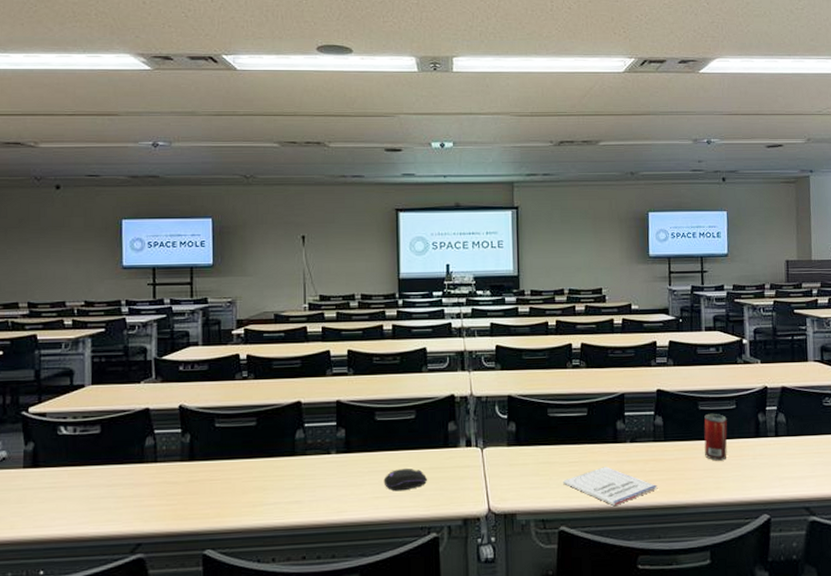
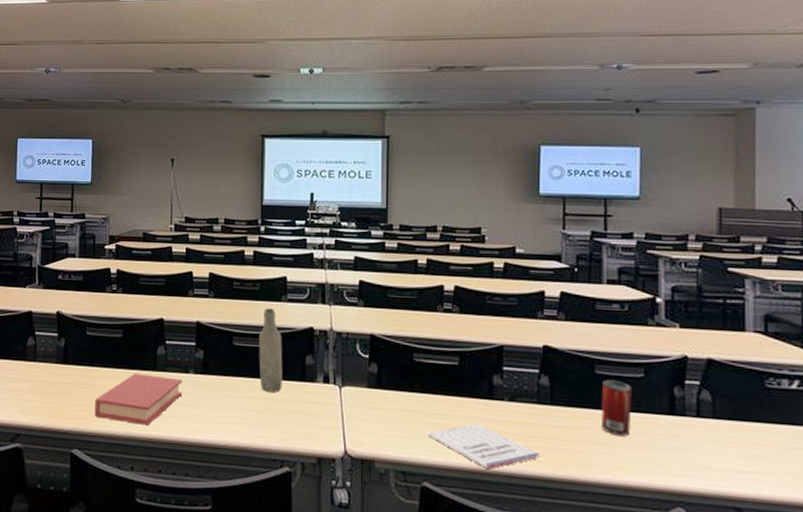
book: none [228,460,324,514] -> present [94,373,182,425]
computer mouse: present [383,469,427,492] -> none [238,397,282,420]
bottle: none [402,380,426,462] -> present [259,308,283,392]

